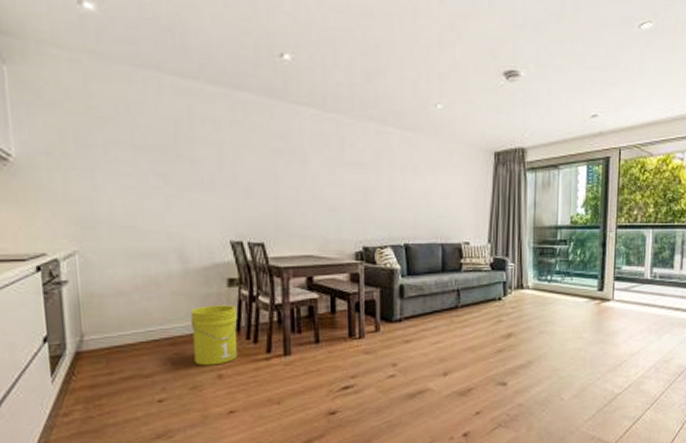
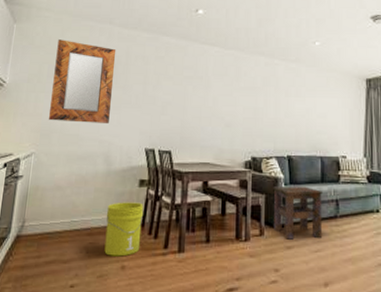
home mirror: none [80,92,177,210] -> present [49,40,116,123]
side table: none [389,277,444,333] -> present [273,186,324,240]

